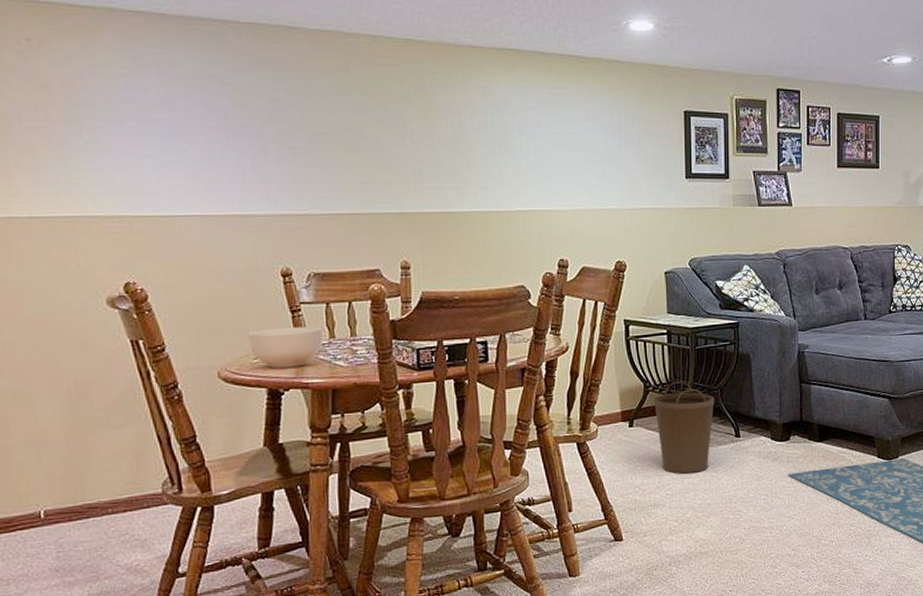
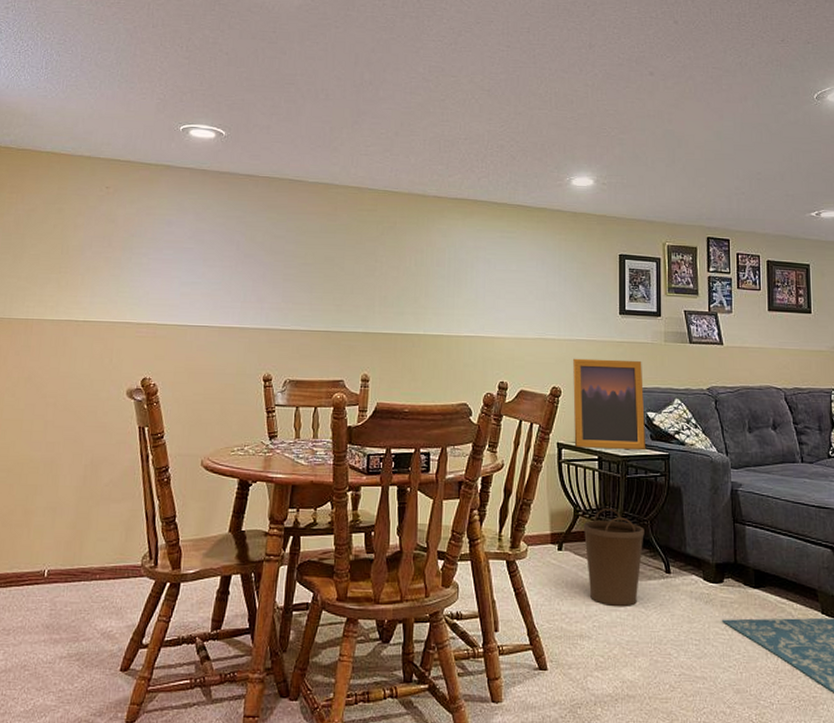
bowl: present [247,326,324,368] -> none [229,425,291,462]
picture frame: none [638,227,716,323] -> present [573,358,647,451]

